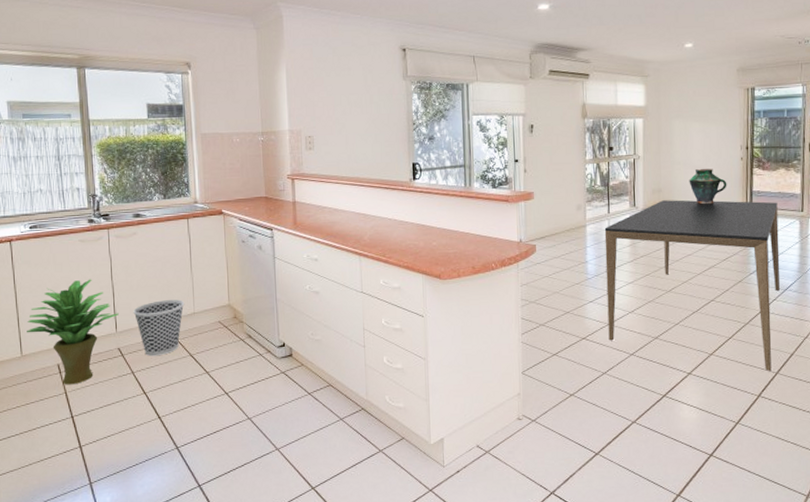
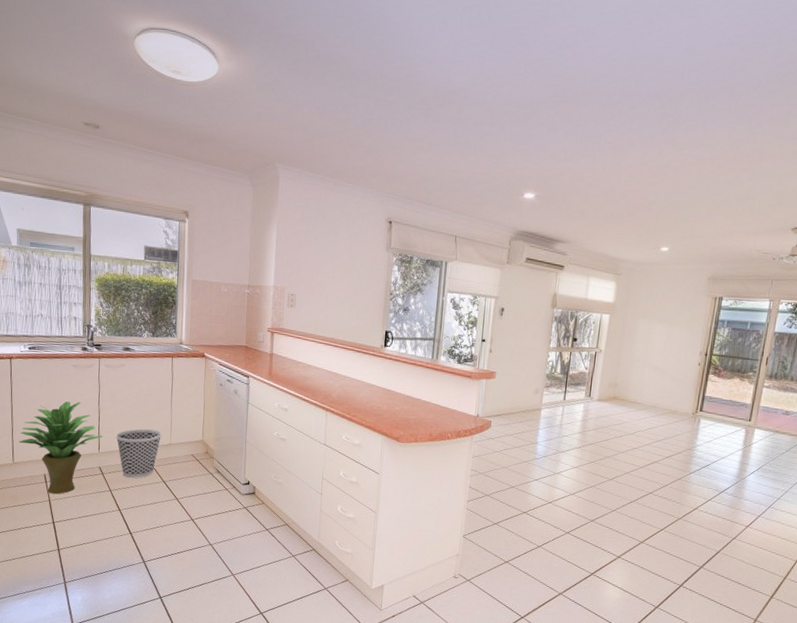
dining table: present [604,200,780,372] -> none [548,394,727,565]
vase: present [689,169,727,204] -> none [645,369,682,403]

